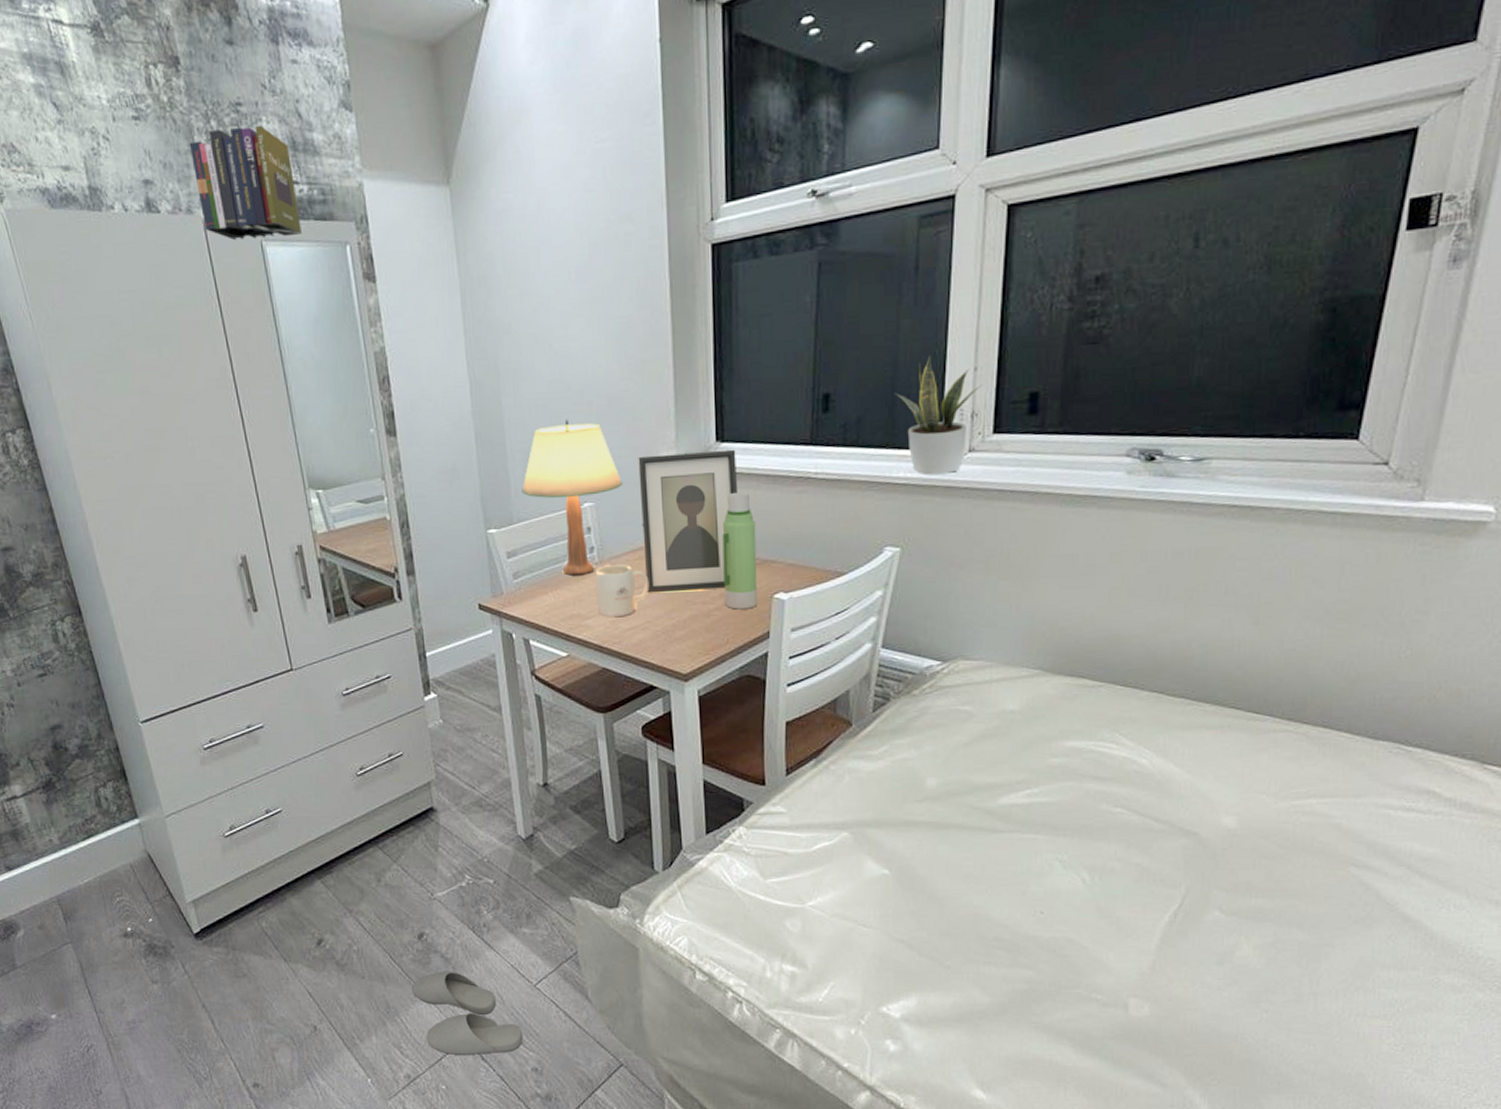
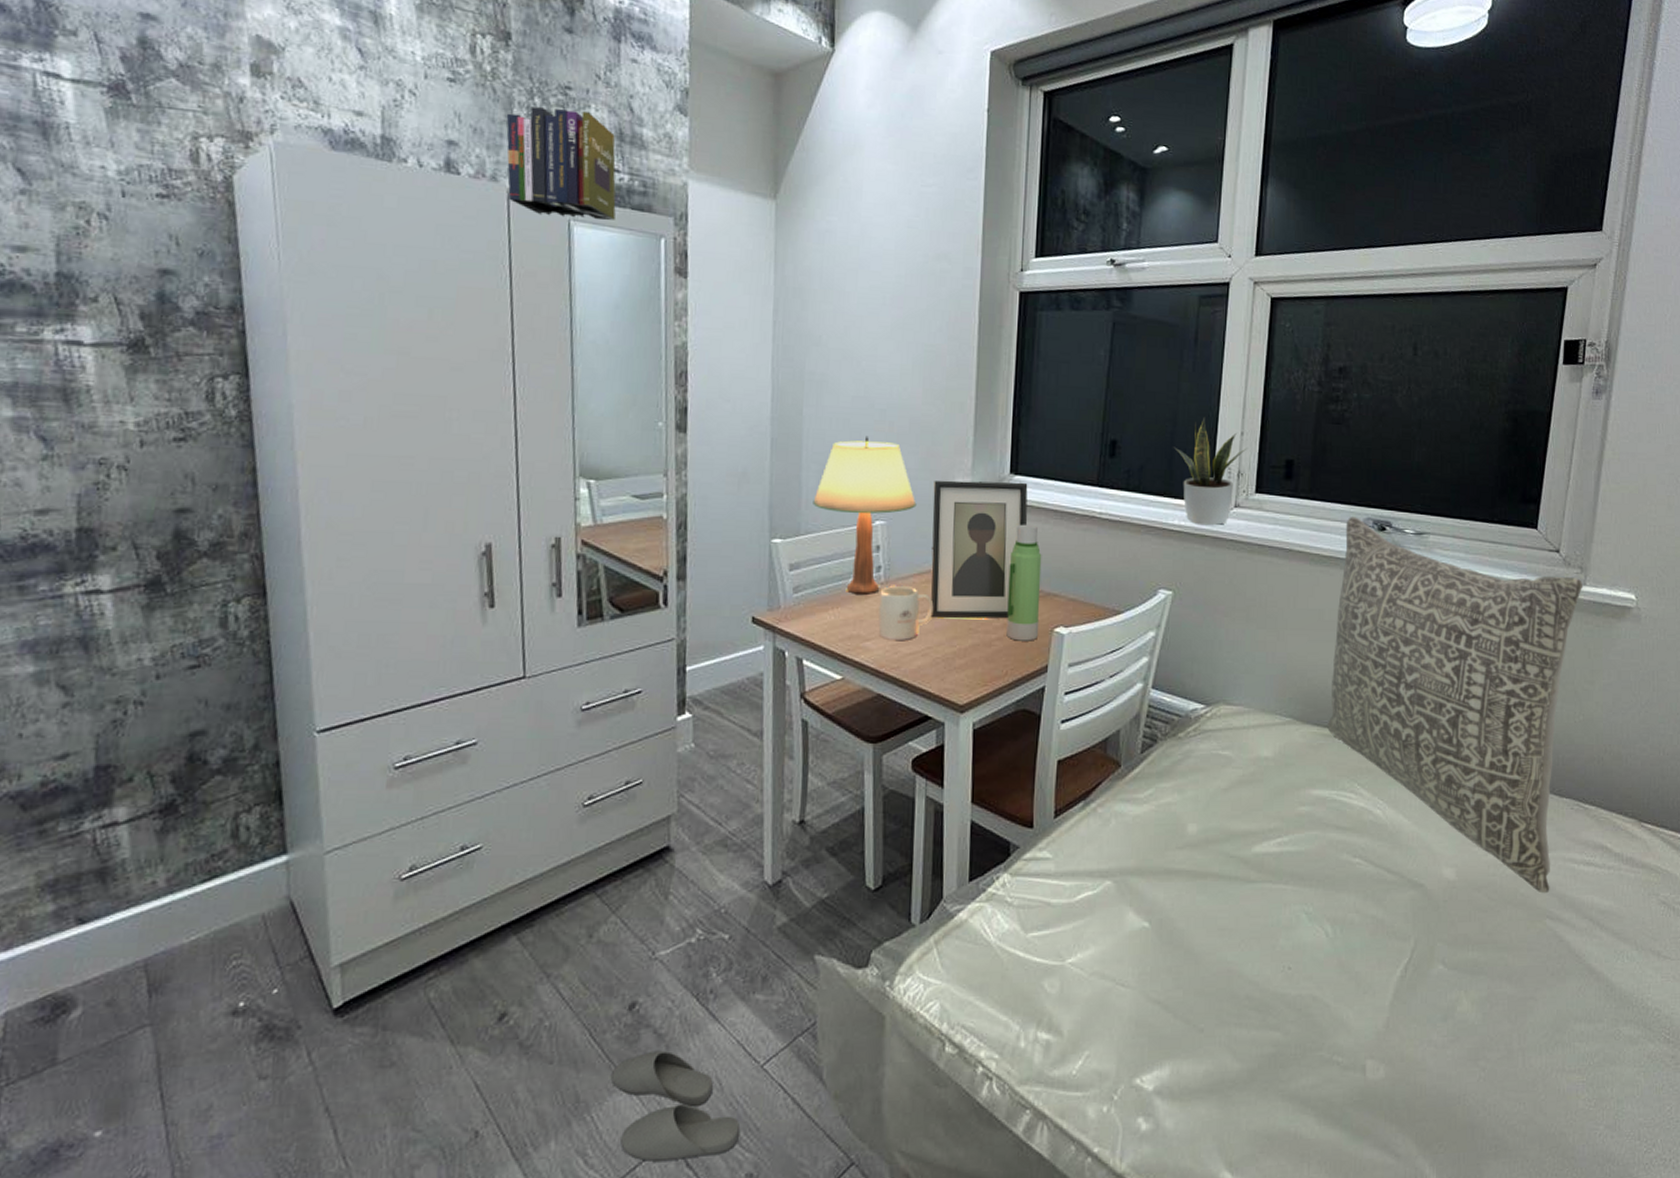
pillow: none [1083,448,1421,841] -> present [1327,517,1584,894]

